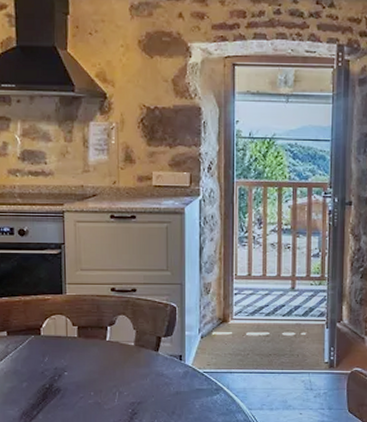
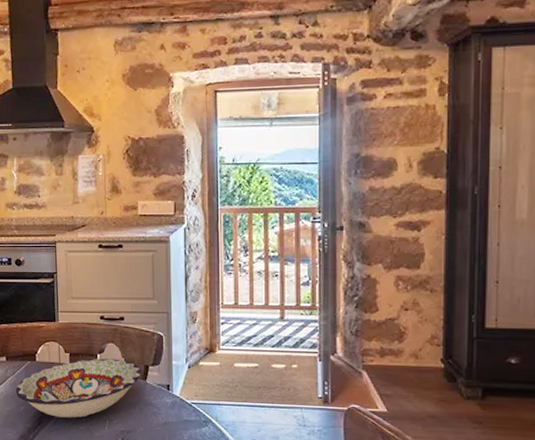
bowl: none [17,331,153,392] -> present [15,358,141,418]

